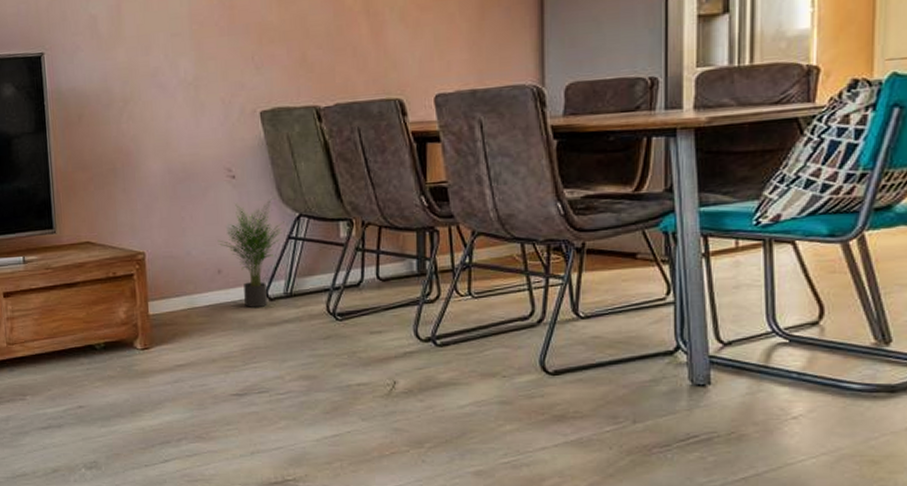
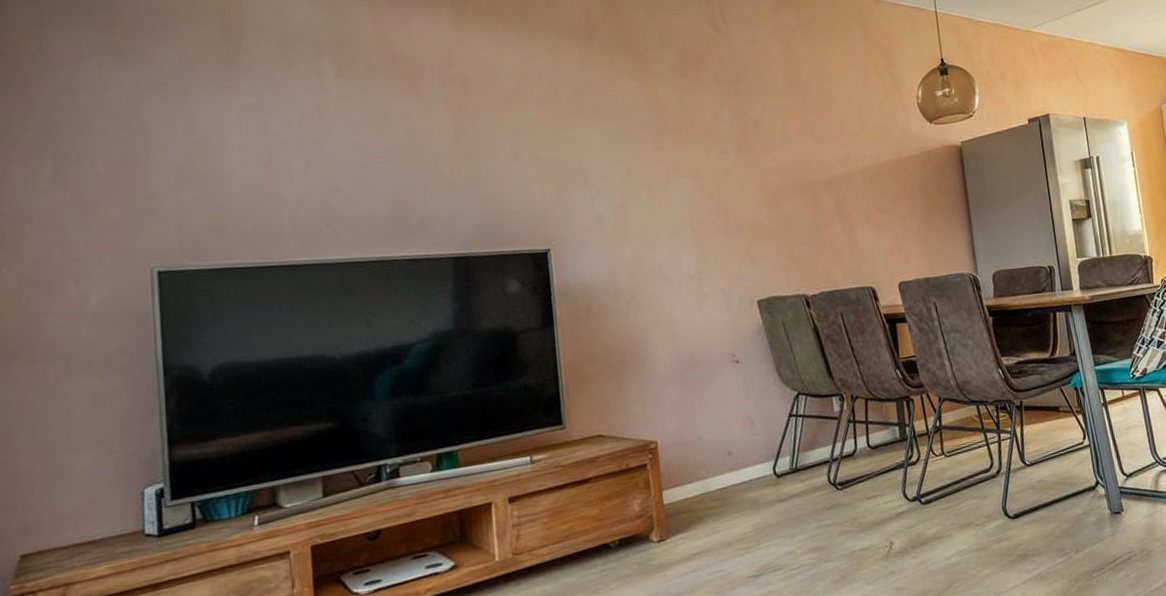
potted plant: present [217,199,283,307] -> none [726,380,784,486]

